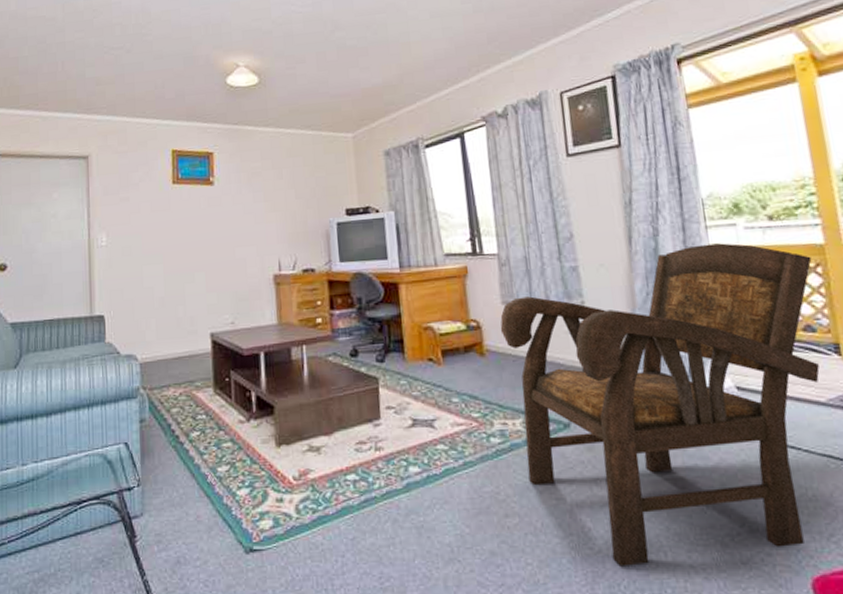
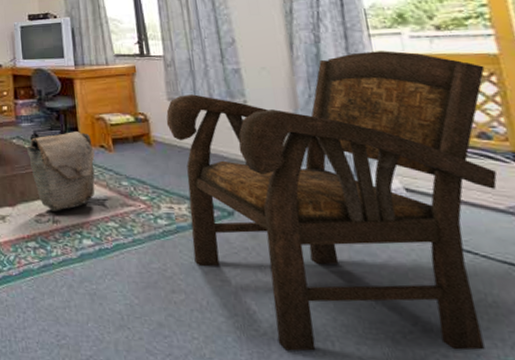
bag: none [345,344,423,437] -> present [27,131,95,211]

